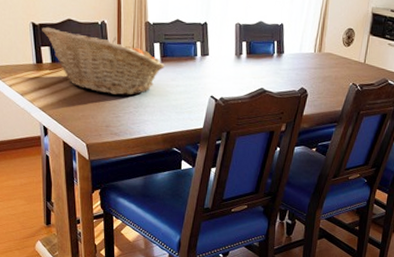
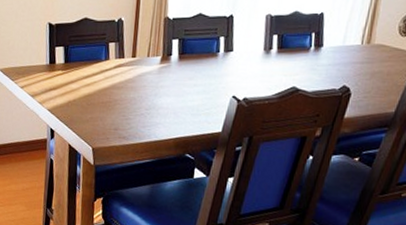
fruit basket: present [42,26,165,96] -> none [58,26,183,96]

